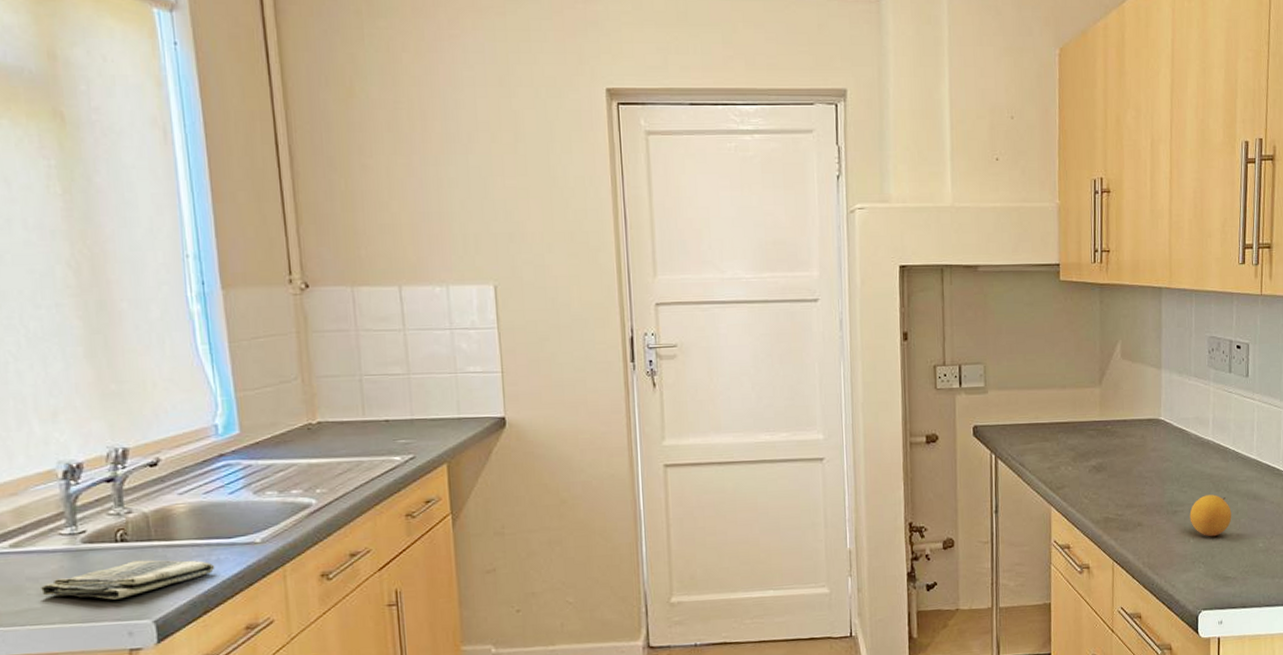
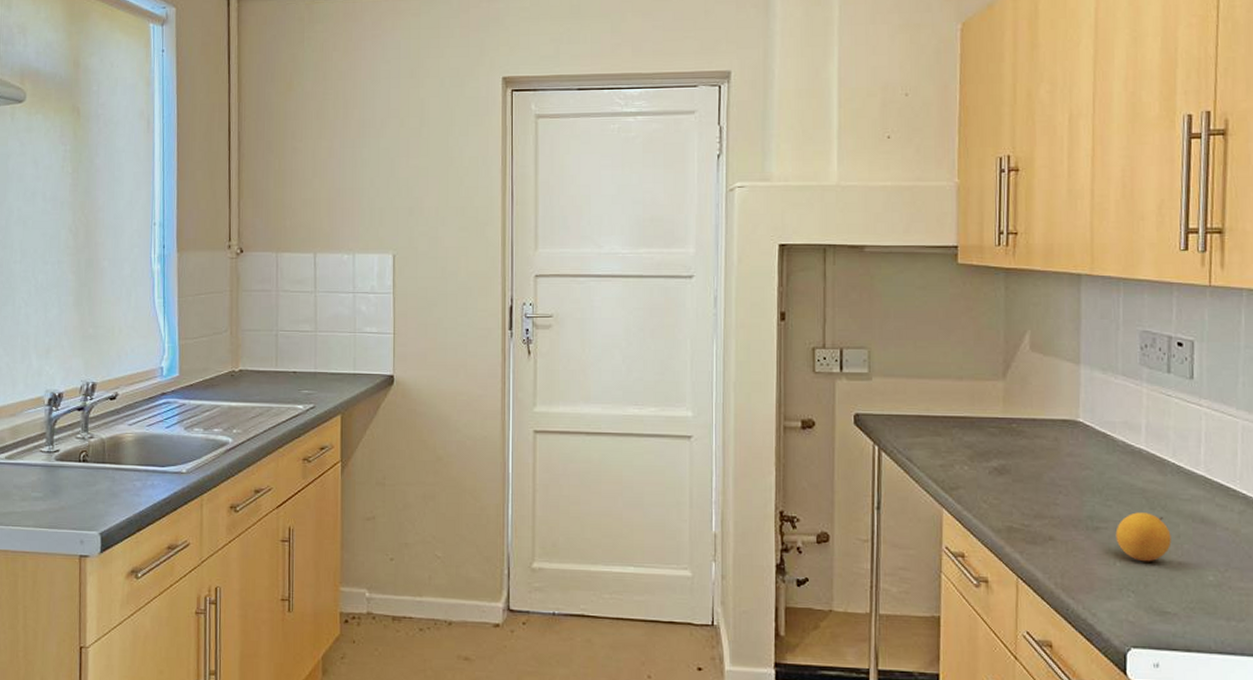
dish towel: present [41,559,215,600] -> none [23,479,150,511]

